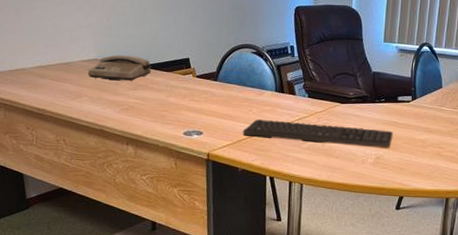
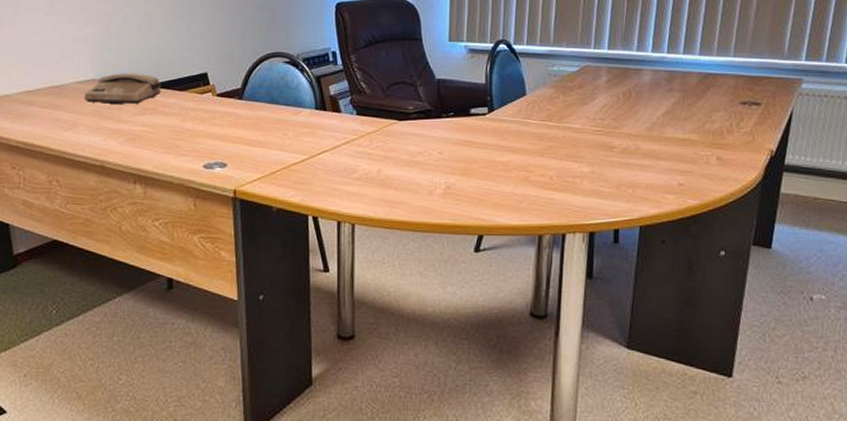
computer keyboard: present [242,118,393,149] -> none [276,144,466,175]

